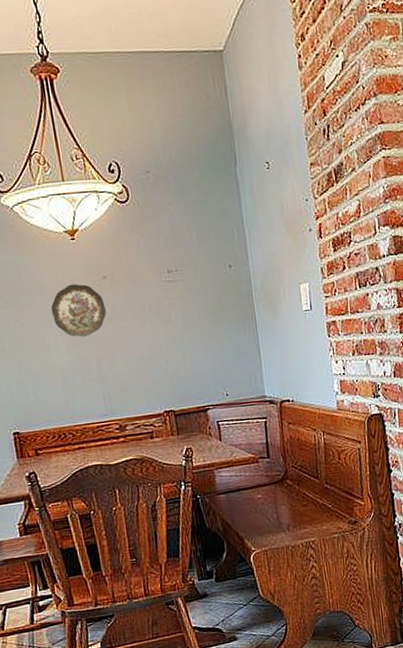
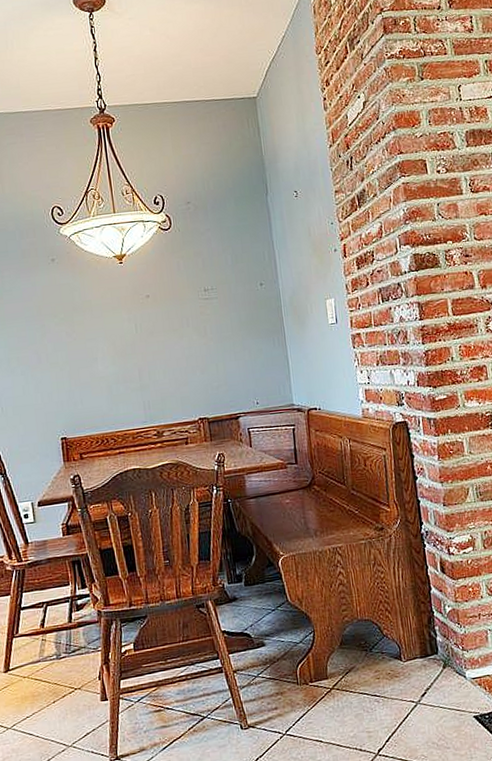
decorative plate: present [50,284,106,338] -> none [99,302,148,351]

